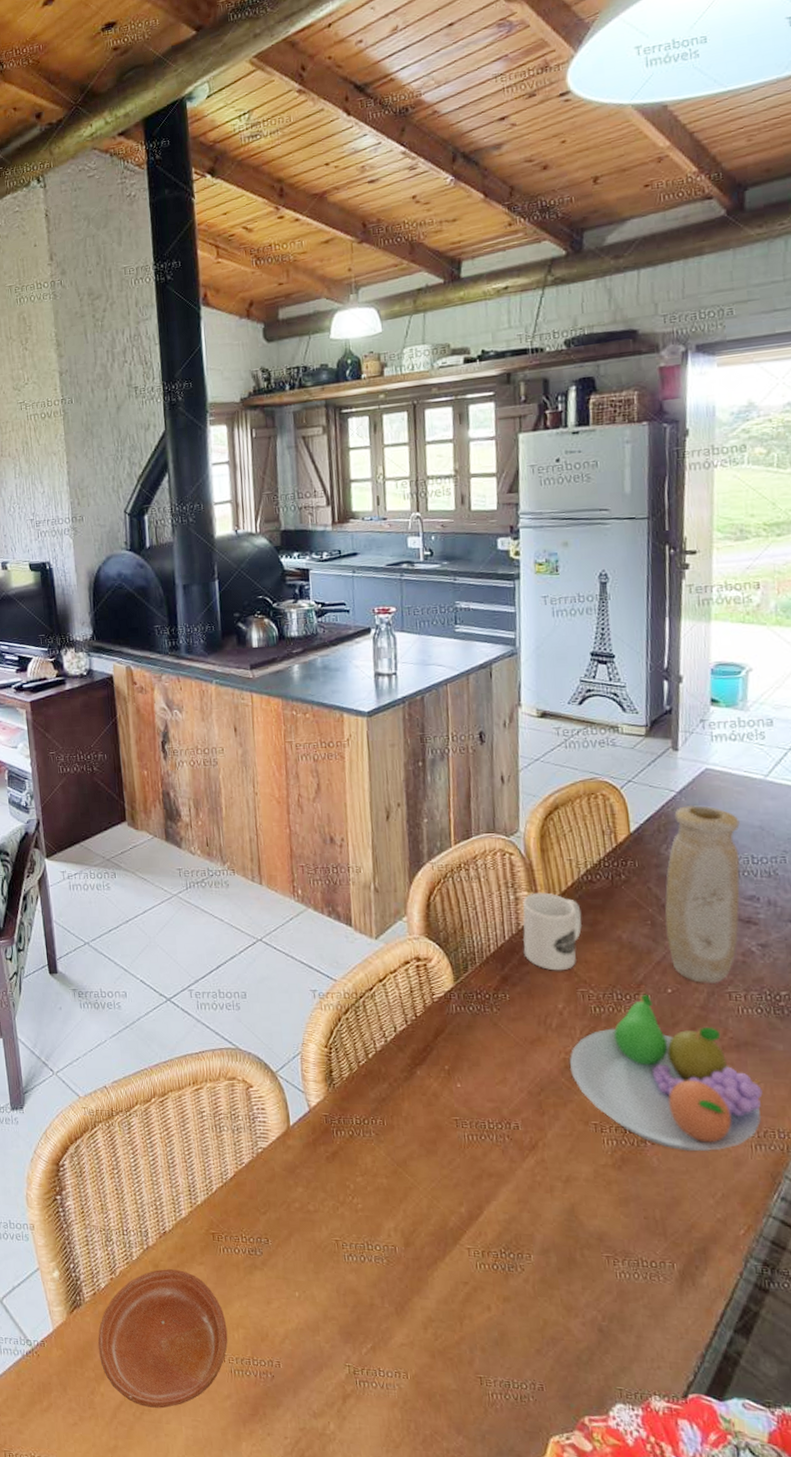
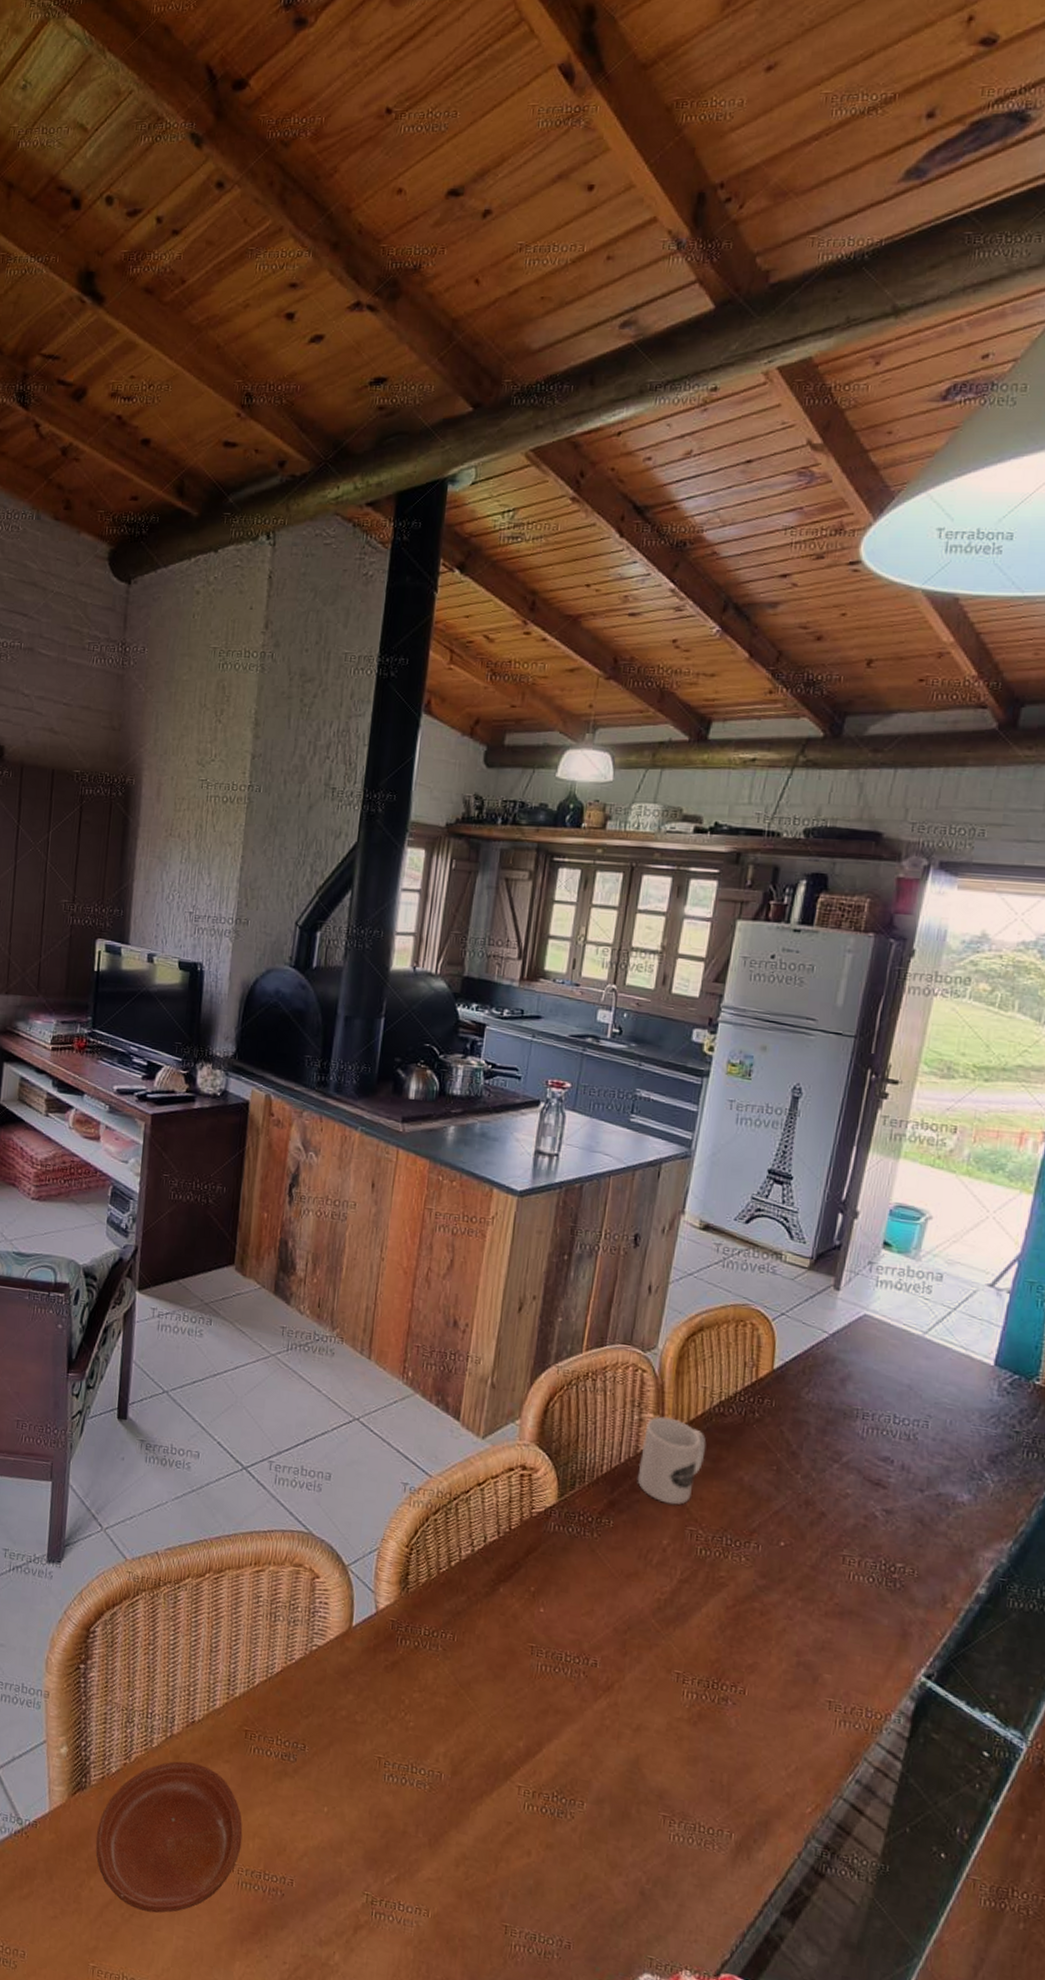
fruit bowl: present [570,994,763,1152] -> none [663,1543,859,1721]
vase: present [665,804,741,983] -> none [789,1350,889,1544]

